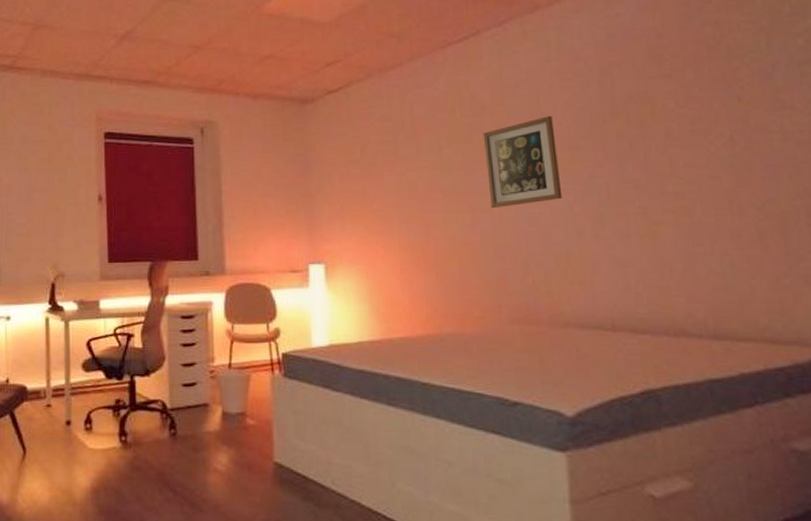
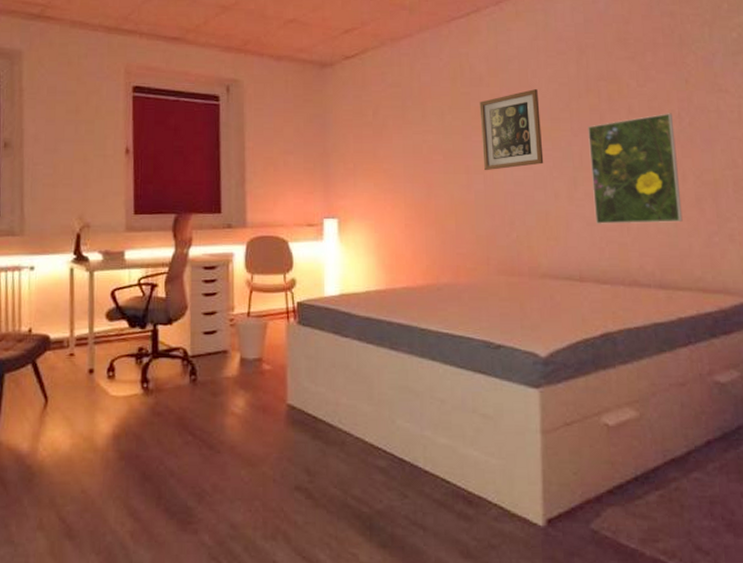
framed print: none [615,136,741,265] -> present [588,113,683,224]

